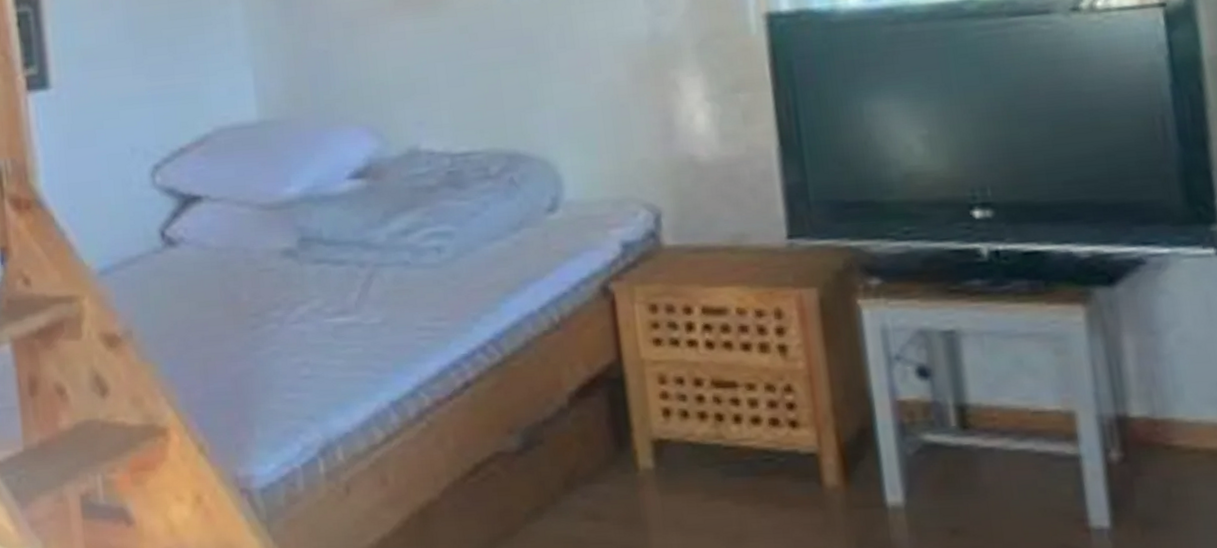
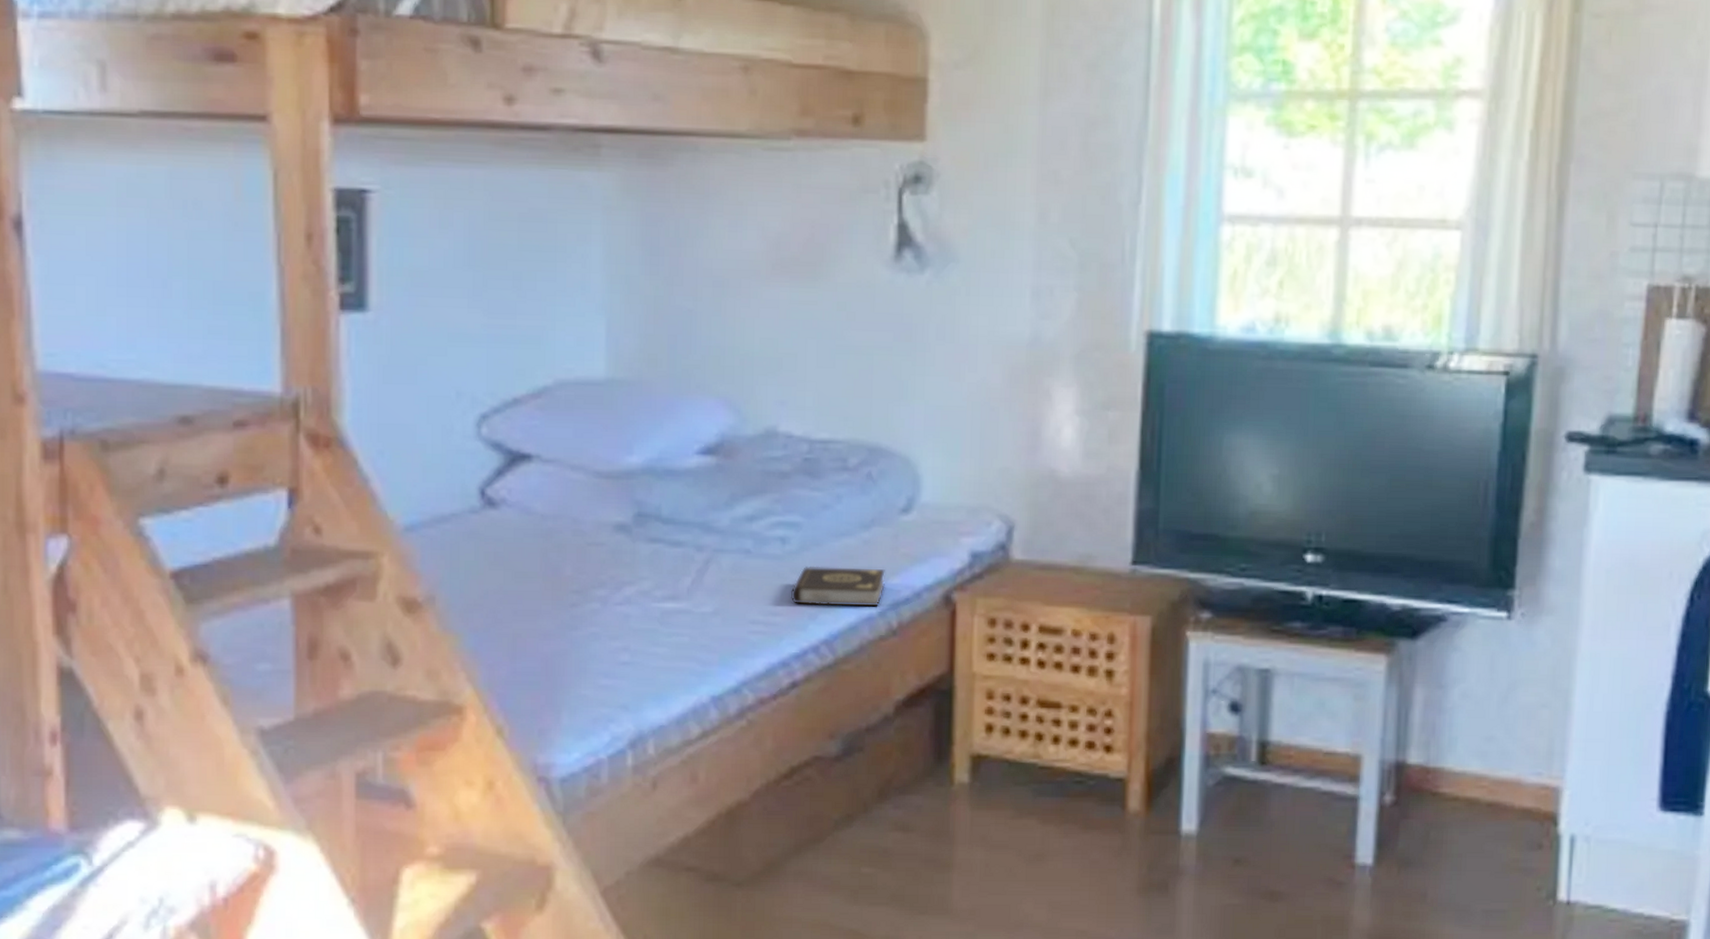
book: none [451,267,542,308] -> present [790,567,885,607]

